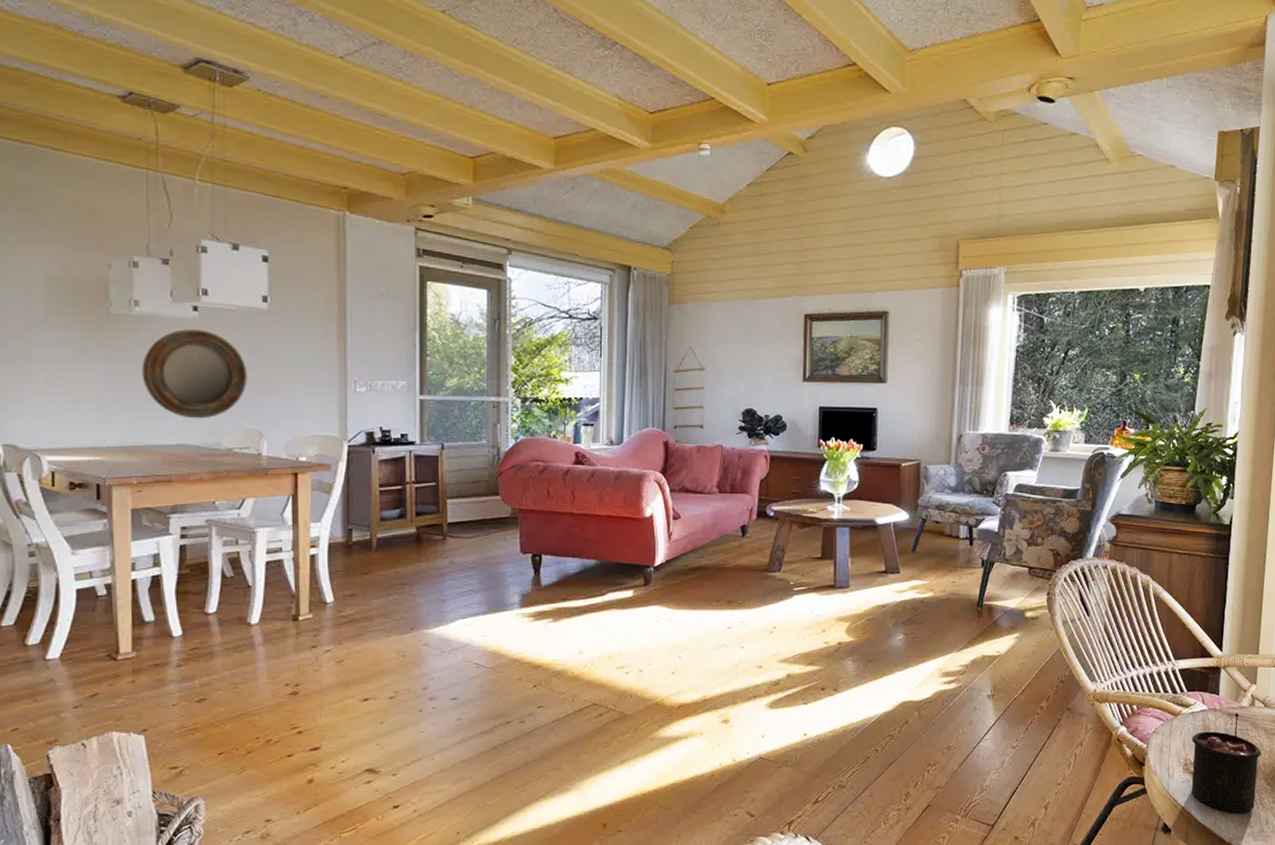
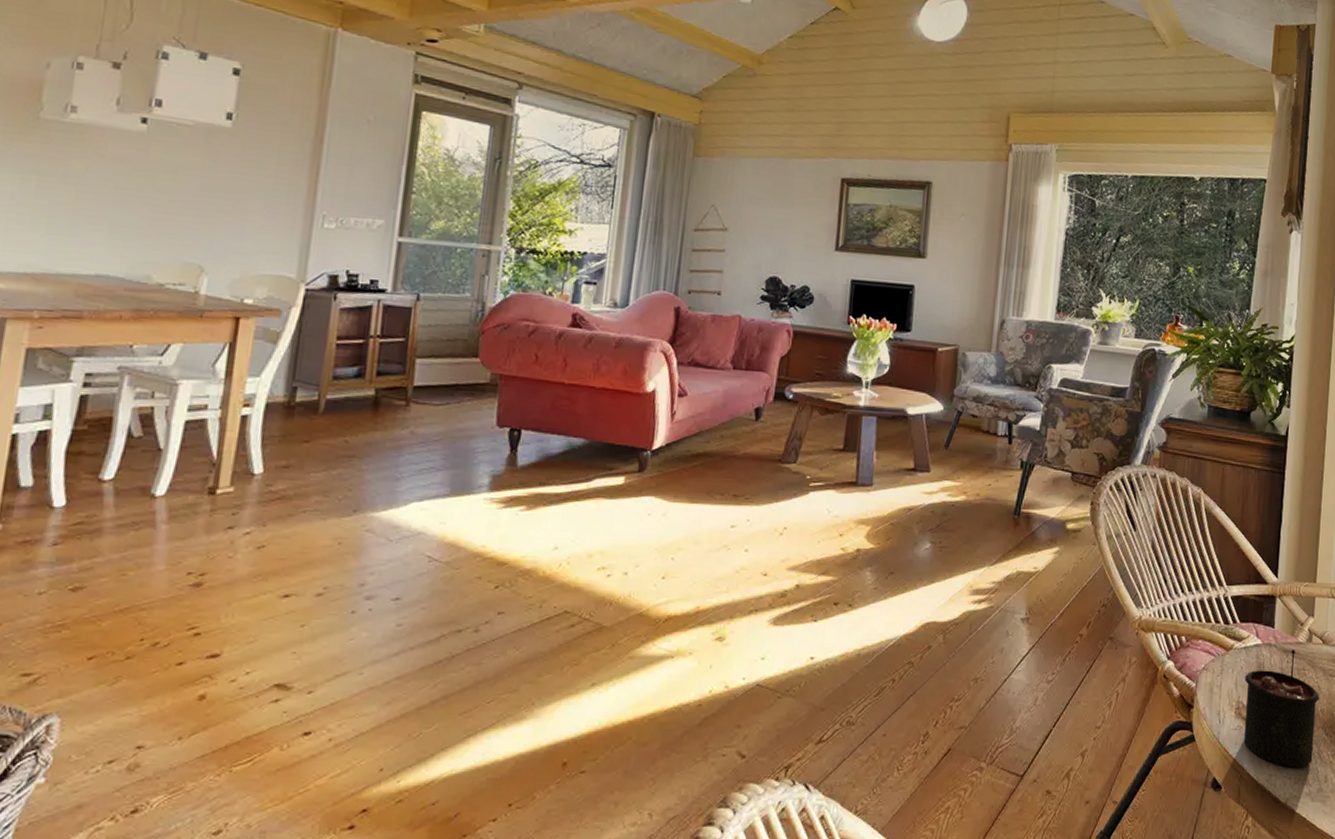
home mirror: present [142,329,247,419] -> none [66,143,196,247]

